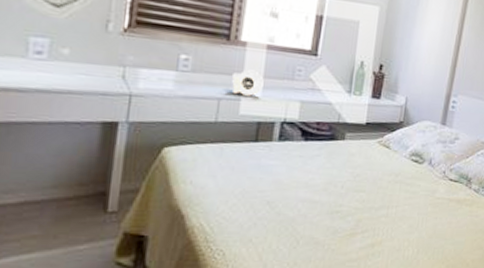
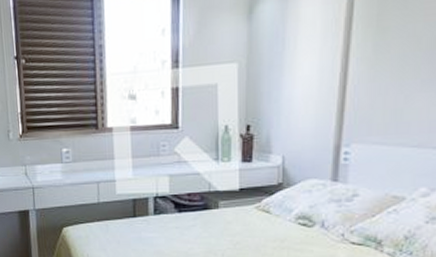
alarm clock: present [232,69,264,96] -> none [106,152,133,177]

